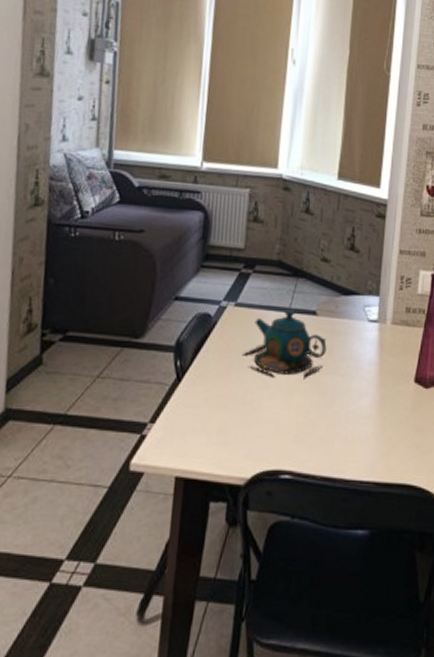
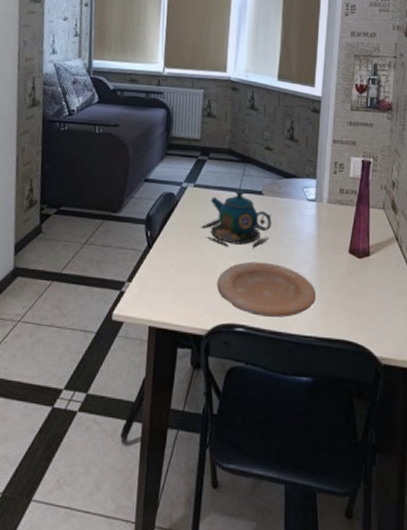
plate: none [259,395,377,460] -> present [216,261,317,317]

